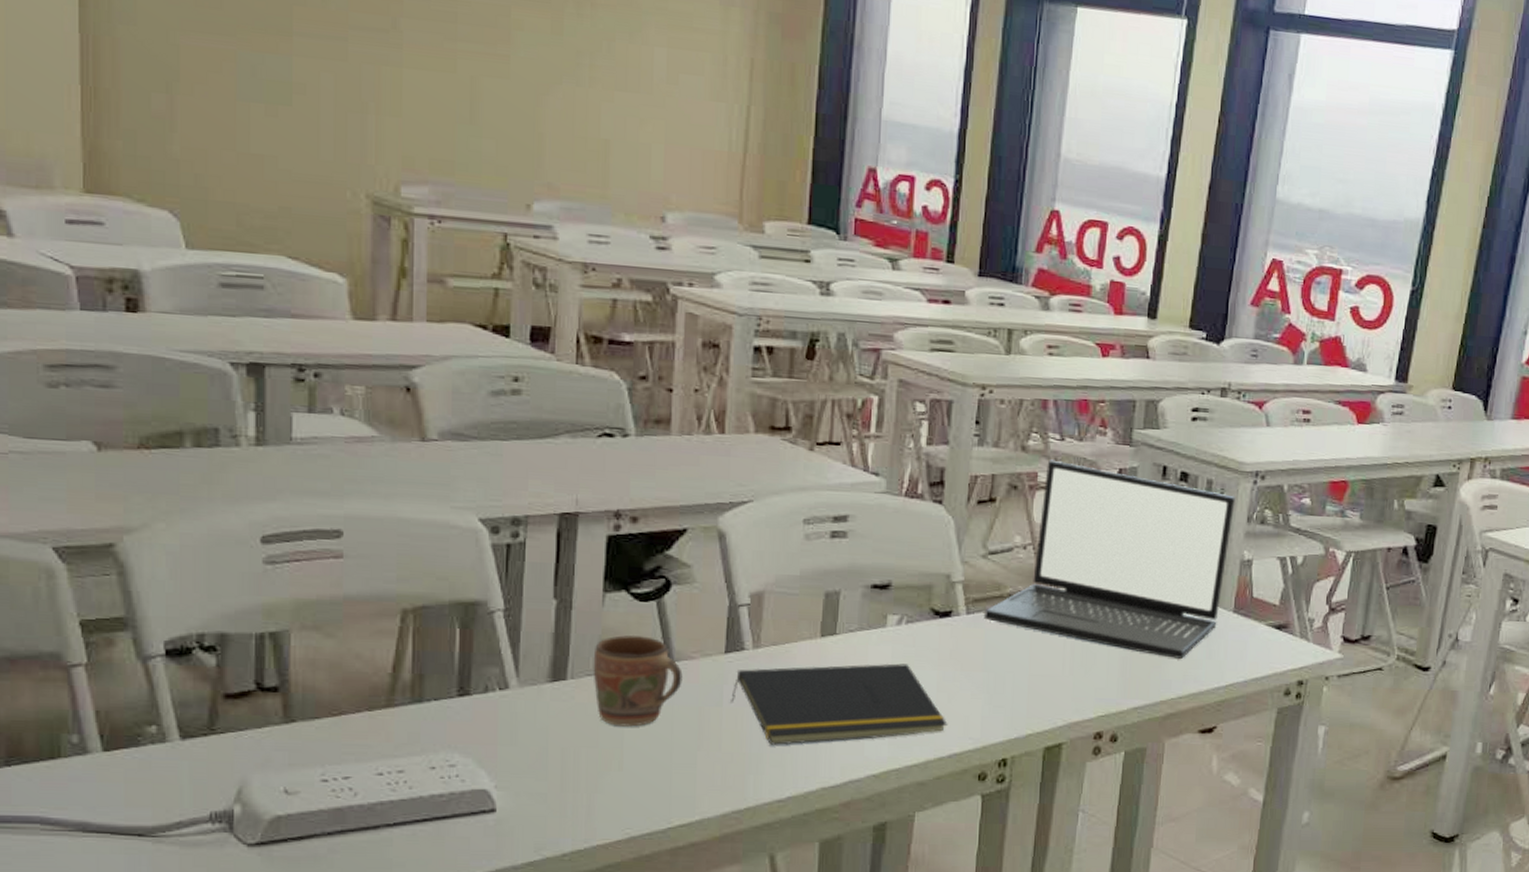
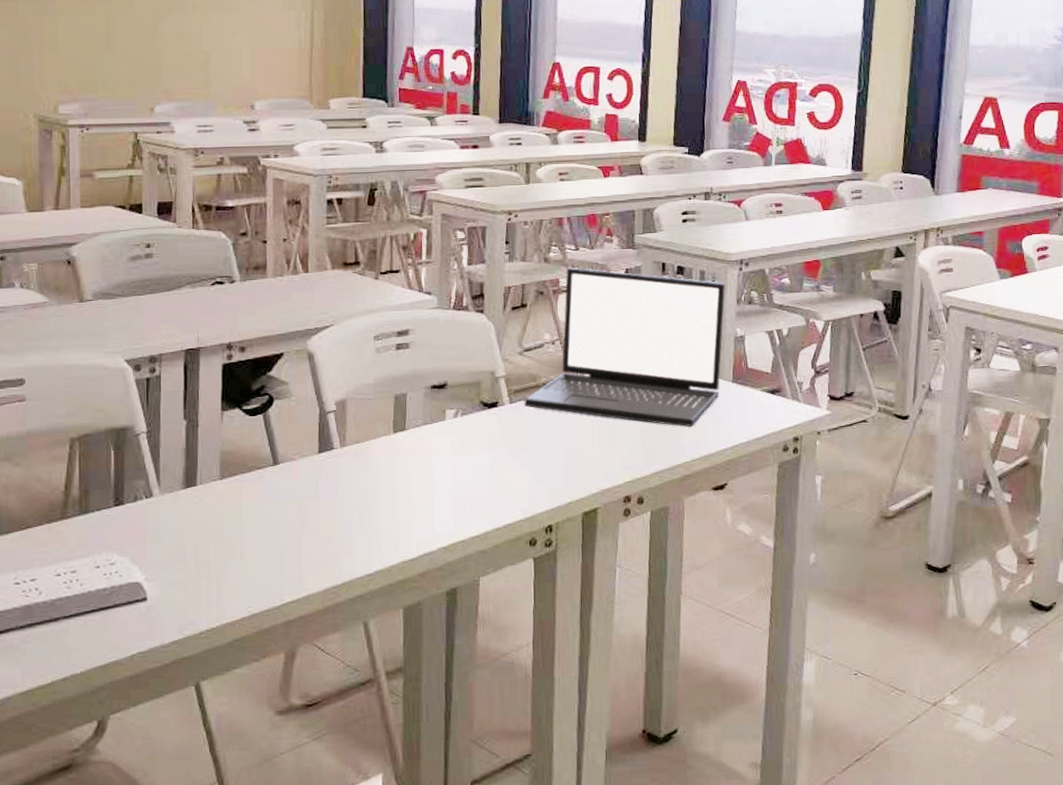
mug: present [593,635,683,727] -> none [216,444,286,522]
notepad: present [731,663,948,745] -> none [325,450,501,528]

